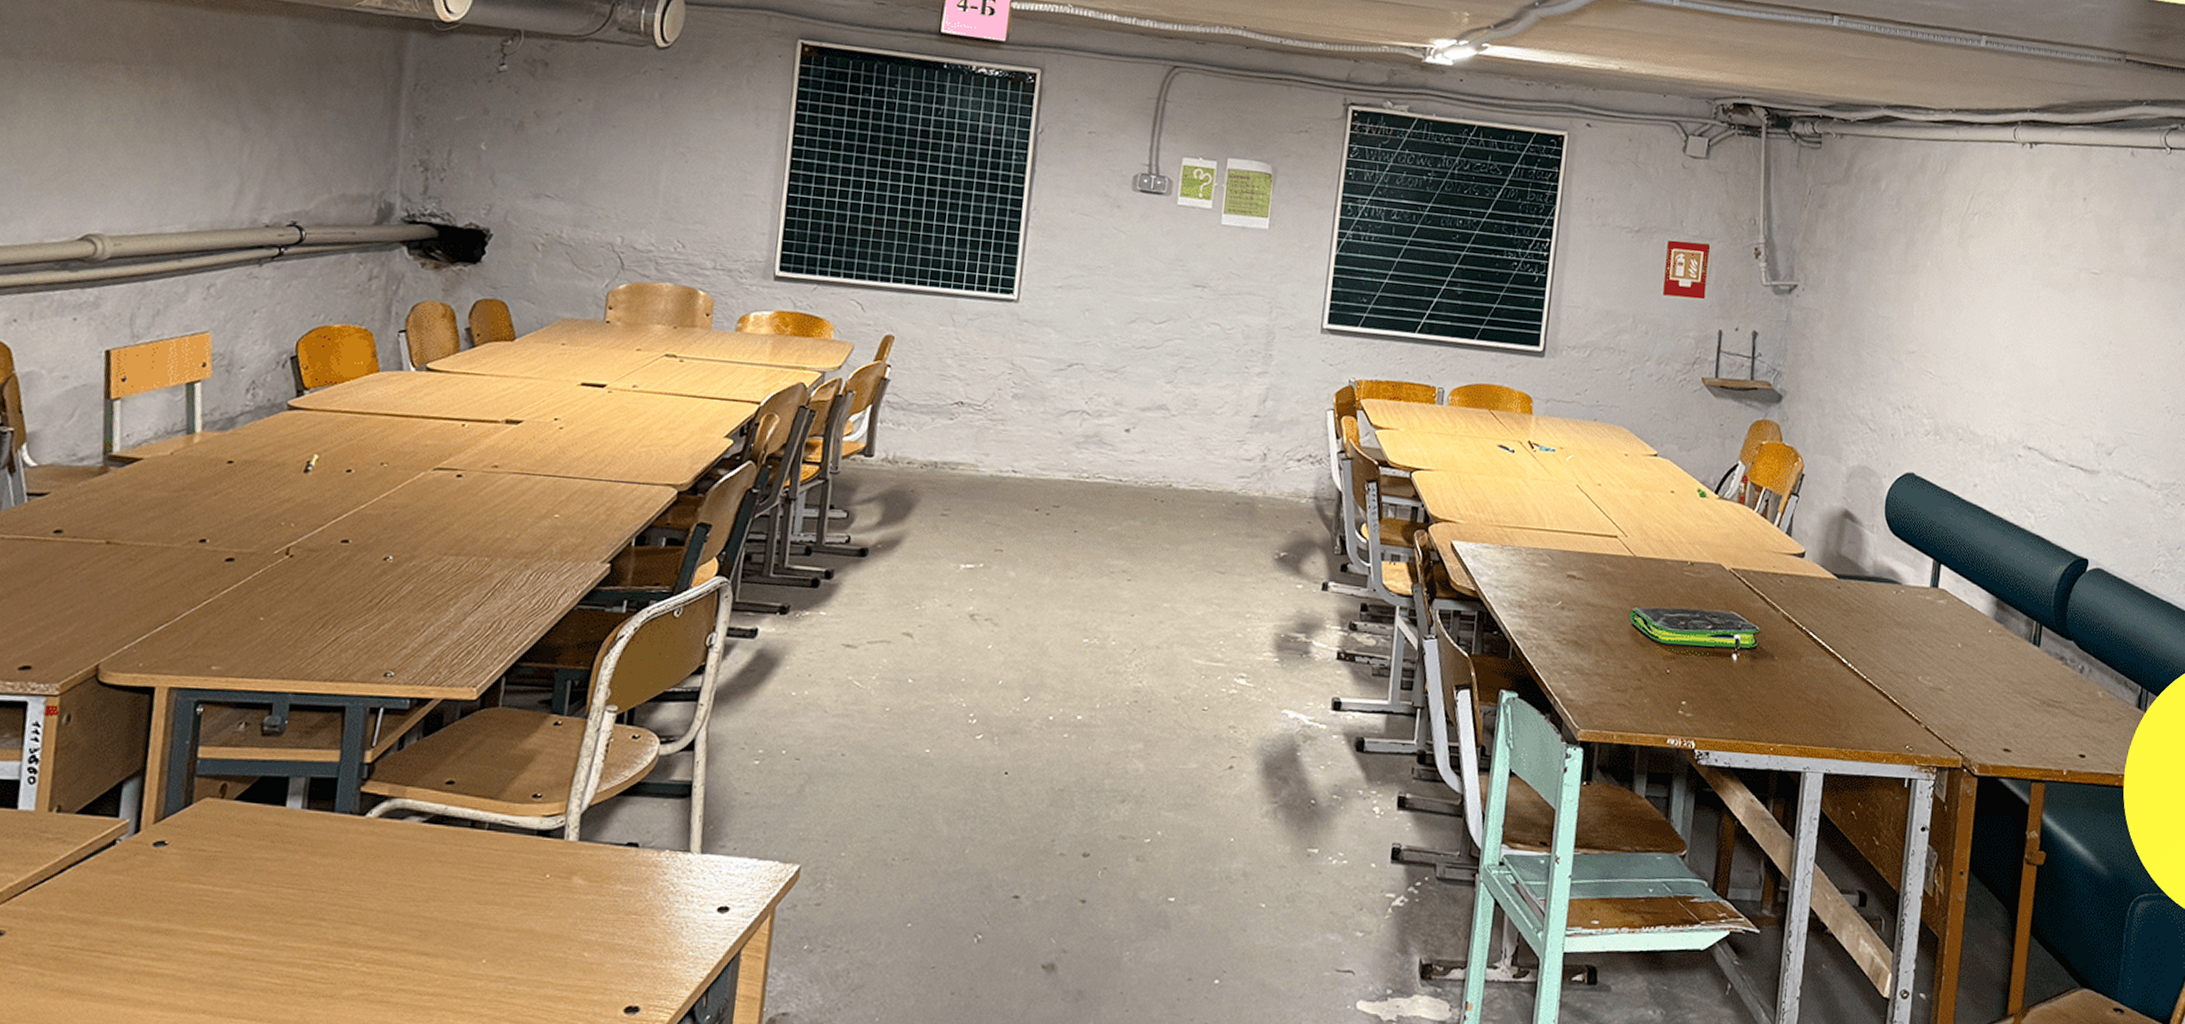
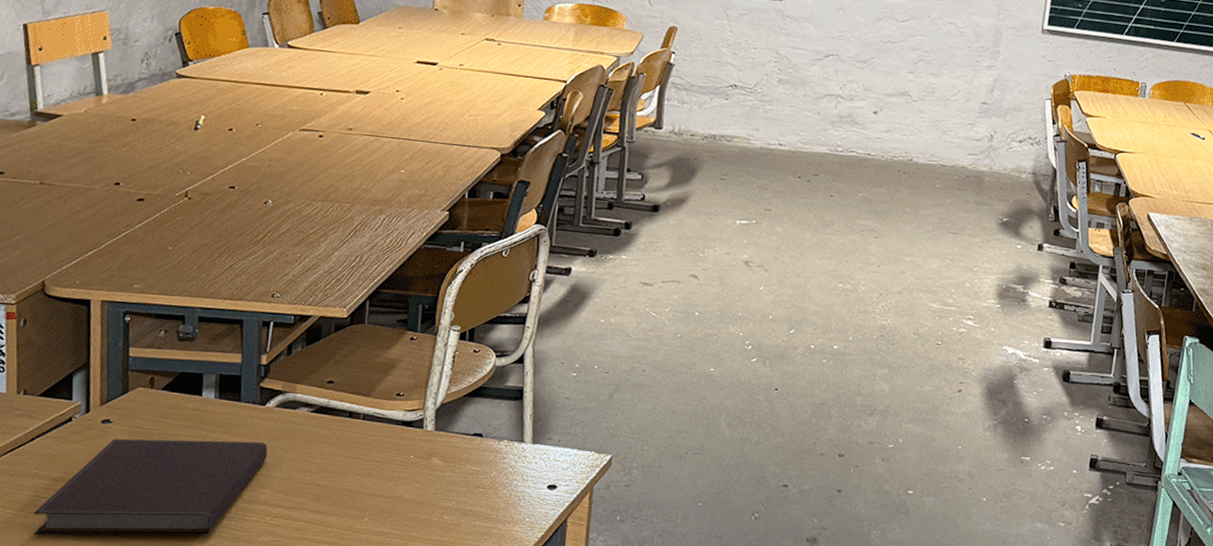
notebook: none [50,863,364,999] -> present [34,438,268,536]

